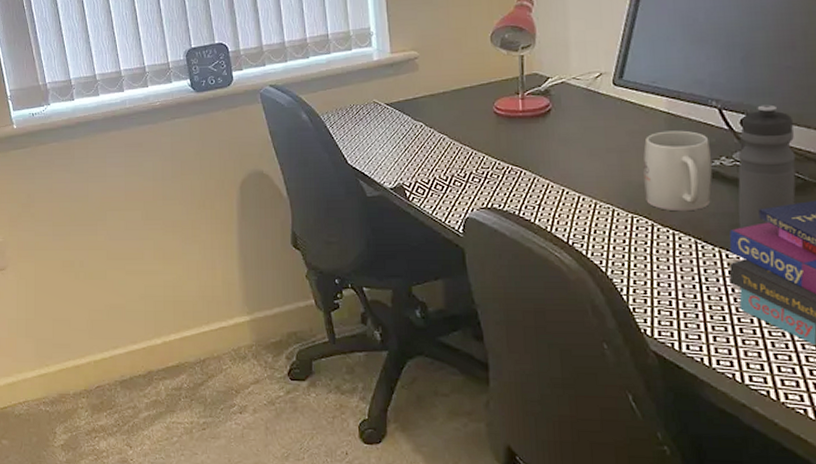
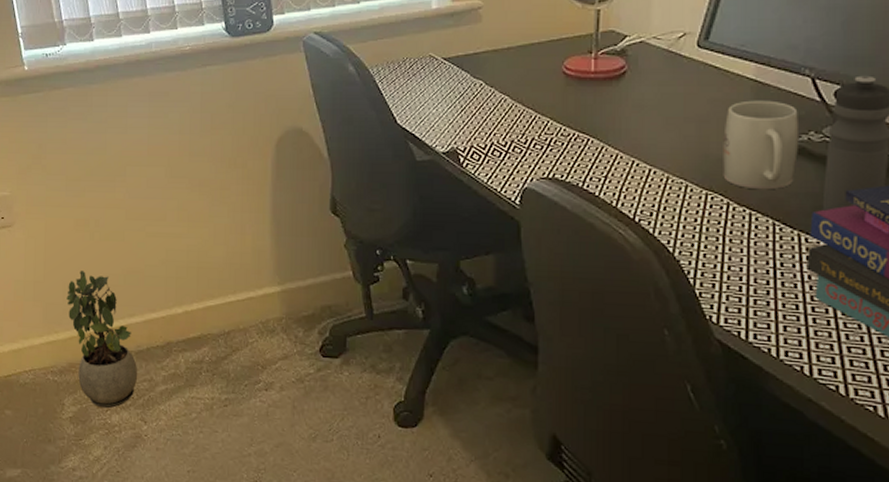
potted plant: none [56,308,123,436] -> present [66,271,138,409]

